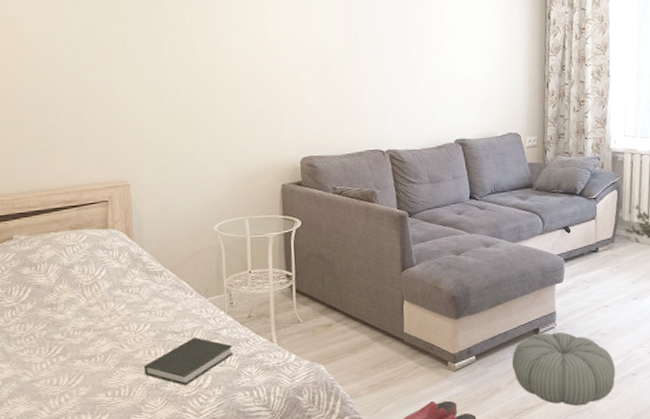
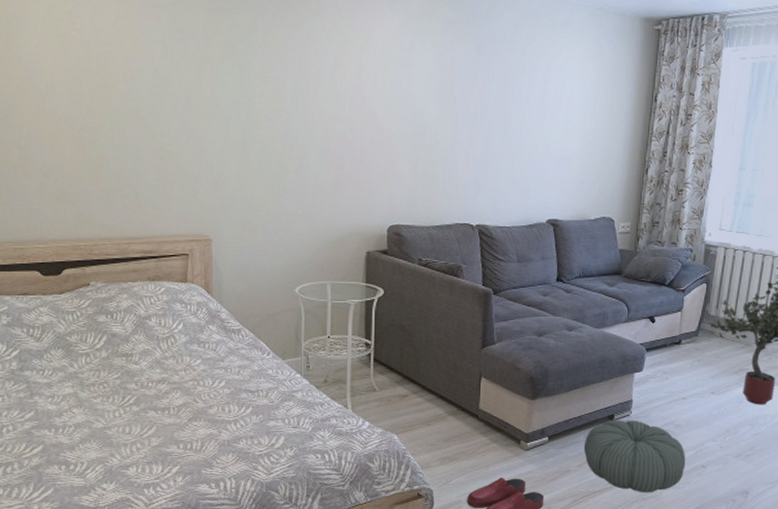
book: present [144,337,234,385] -> none [218,397,307,443]

